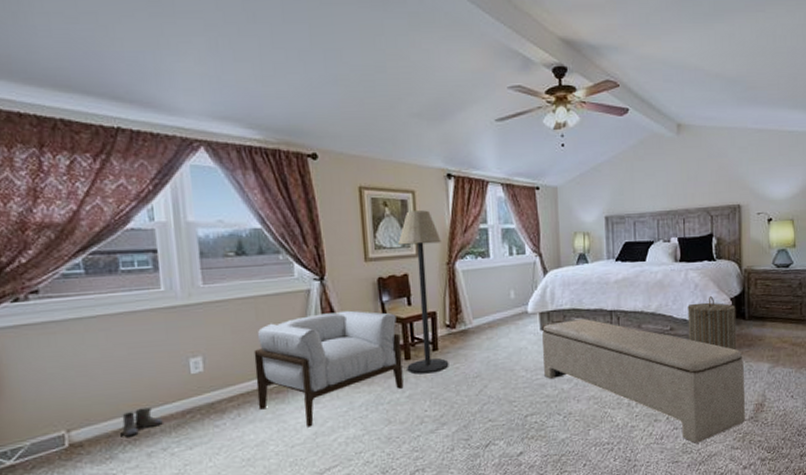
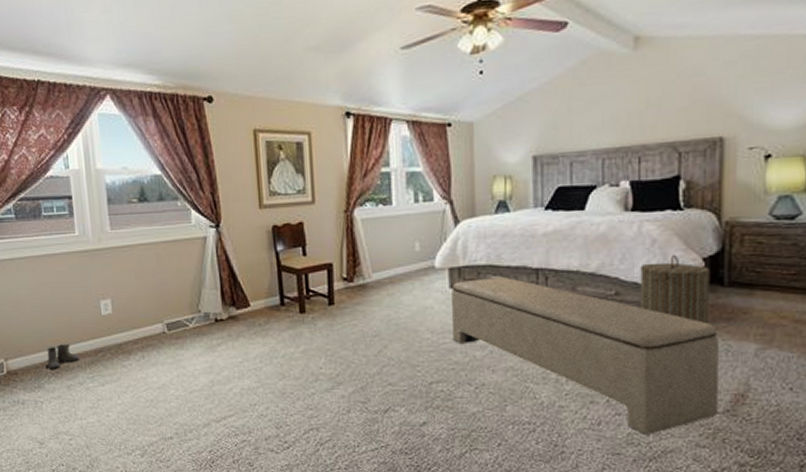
armchair: present [254,310,404,427] -> none [155,259,298,375]
floor lamp: present [398,210,449,374] -> none [293,153,346,329]

